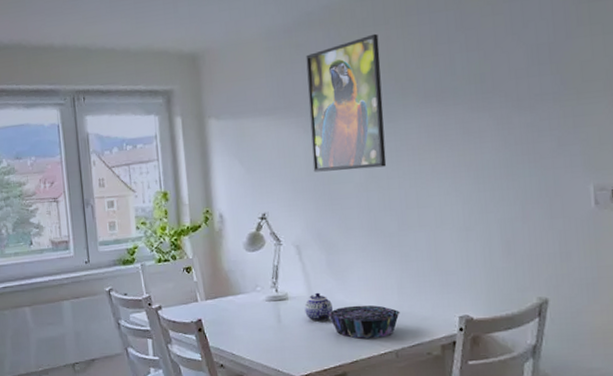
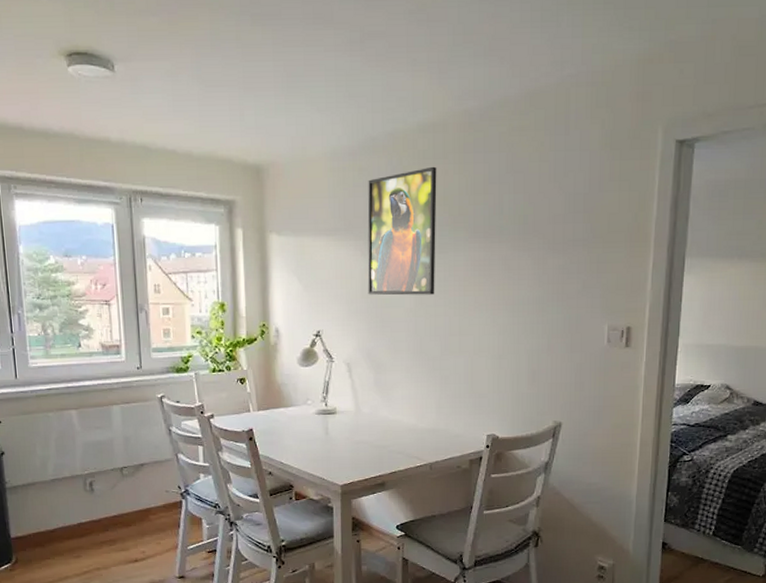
teapot: present [304,292,334,322] -> none [351,408,378,435]
decorative bowl: present [329,305,400,339] -> none [373,421,436,452]

